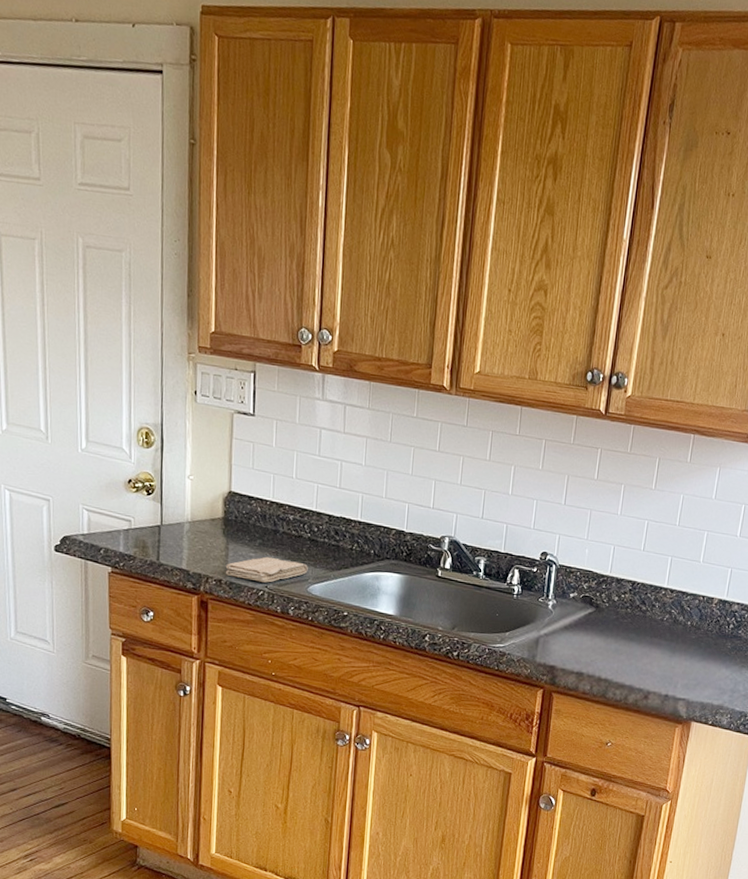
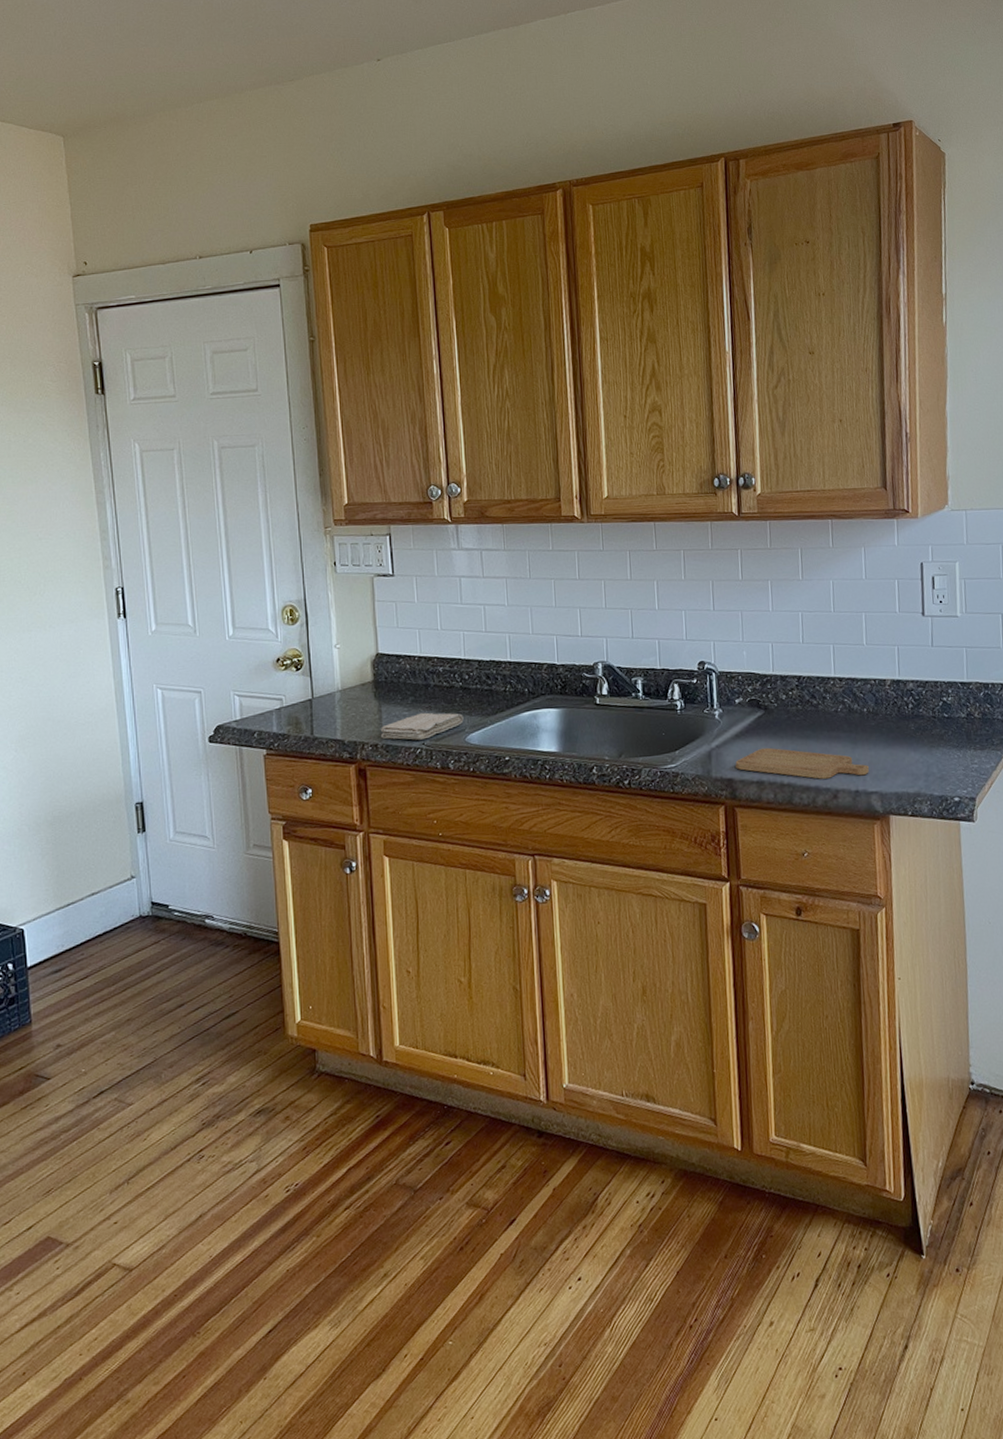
chopping board: none [559,642,683,683] -> present [735,747,870,779]

